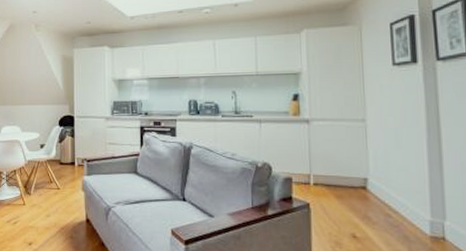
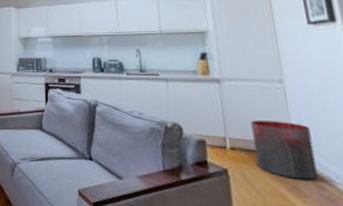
trash can: none [334,158,386,209] -> present [251,120,318,180]

